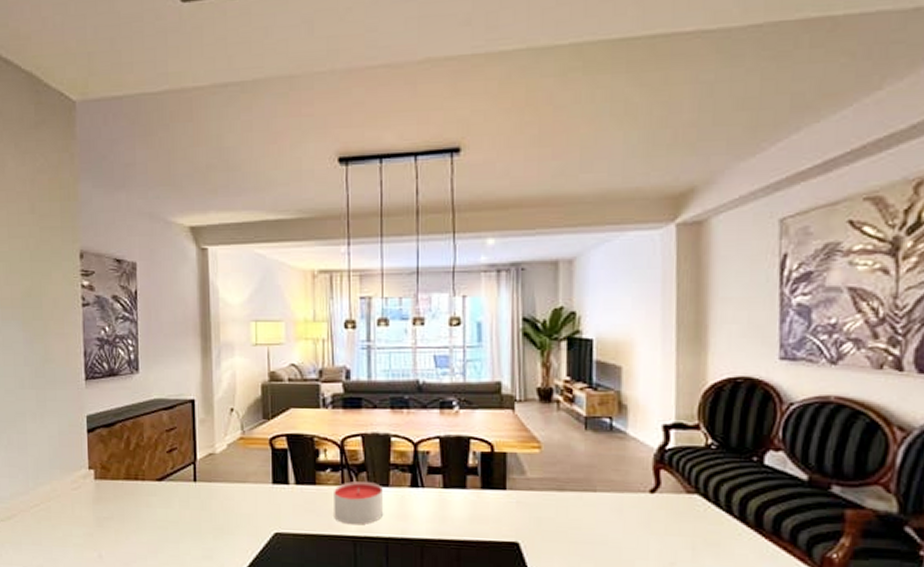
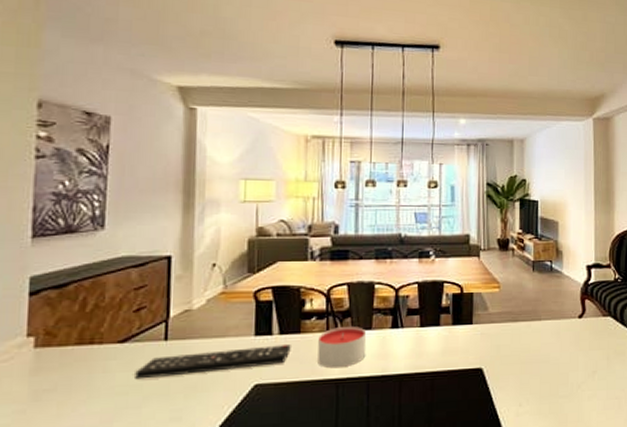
remote control: none [172,495,307,517] -> present [135,345,291,380]

